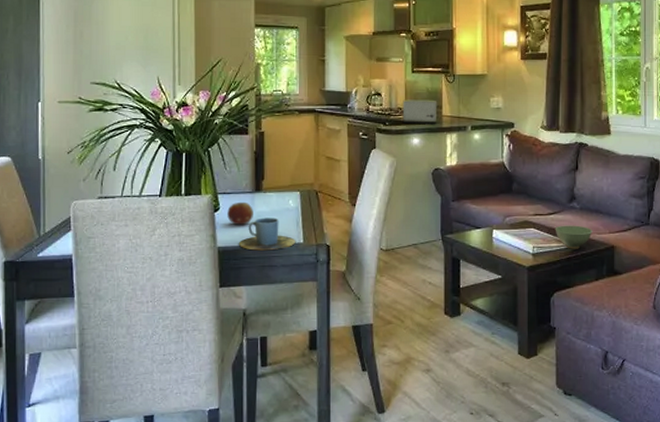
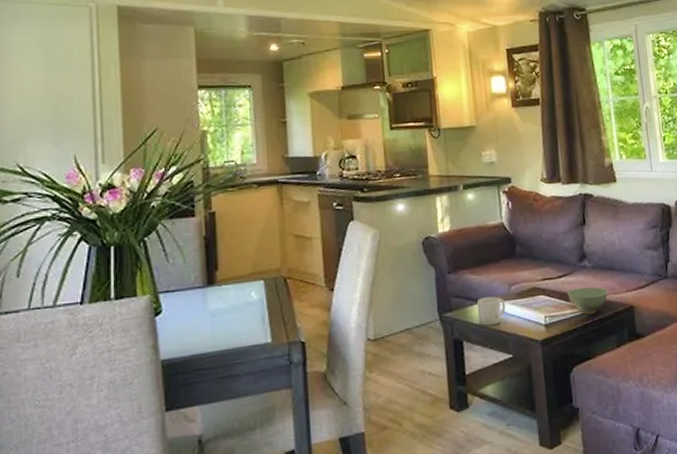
fruit: present [227,201,253,225] -> none [172,299,206,330]
cup: present [238,218,296,251] -> none [188,315,263,360]
toaster: present [402,99,439,125] -> none [382,158,424,190]
mug: none [475,225,500,249] -> present [477,296,506,326]

